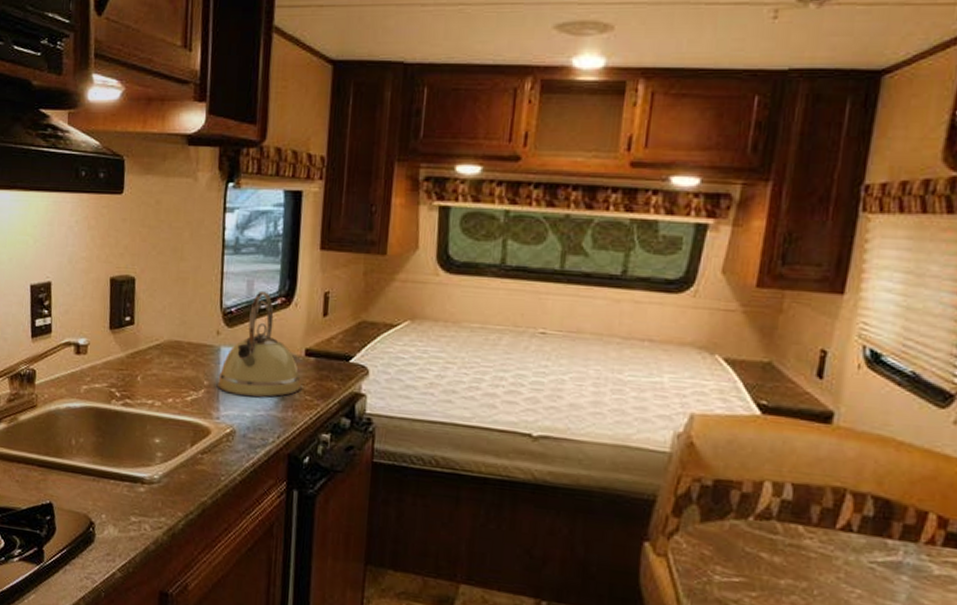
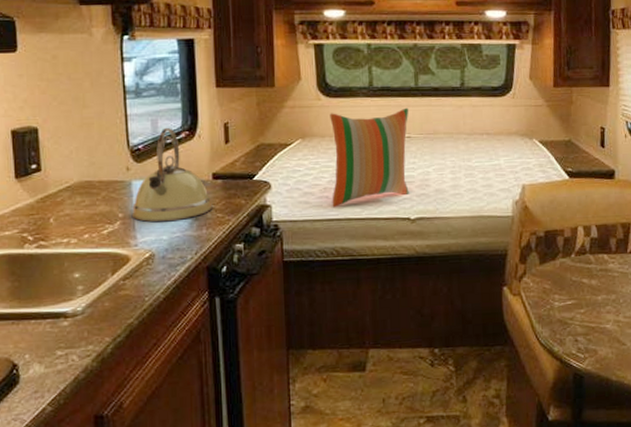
pillow: none [437,293,549,408] -> present [330,108,409,207]

